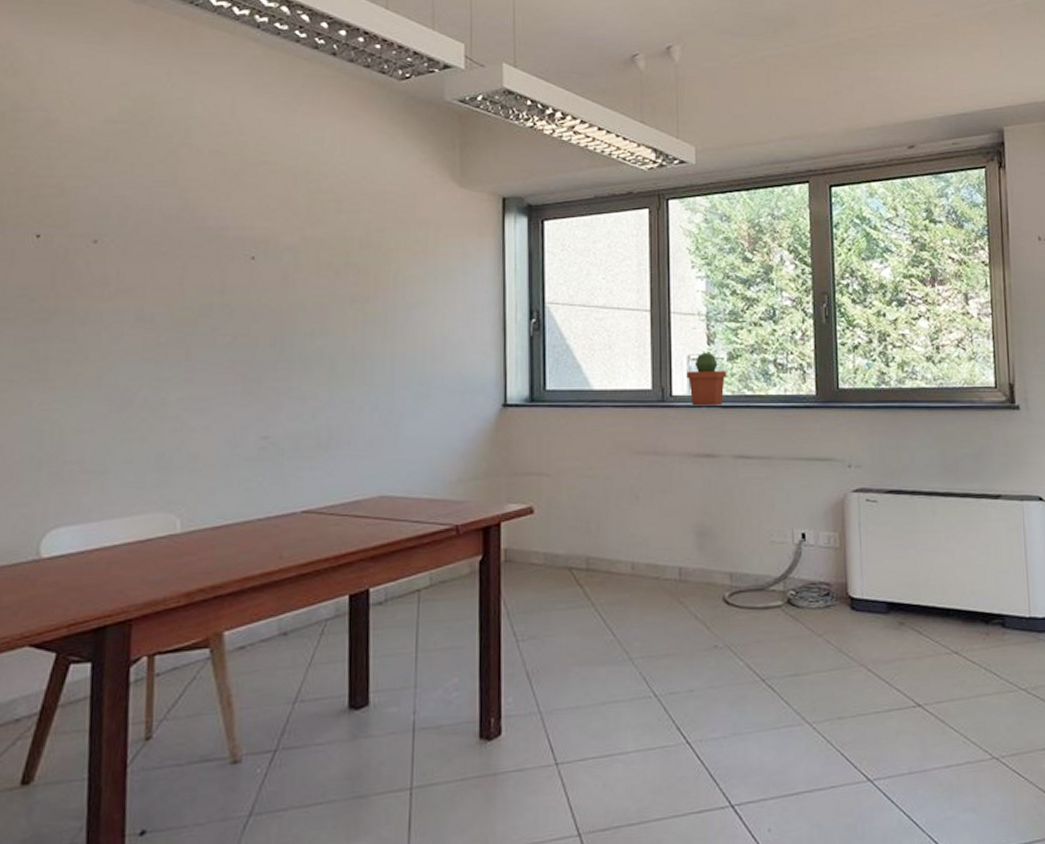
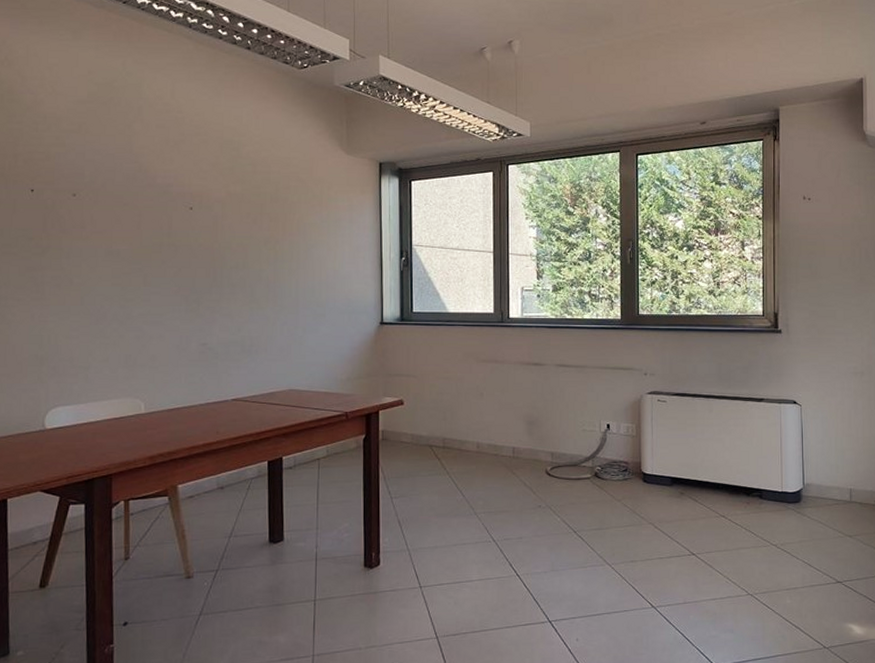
succulent plant: present [687,352,727,406] -> none [521,285,552,326]

